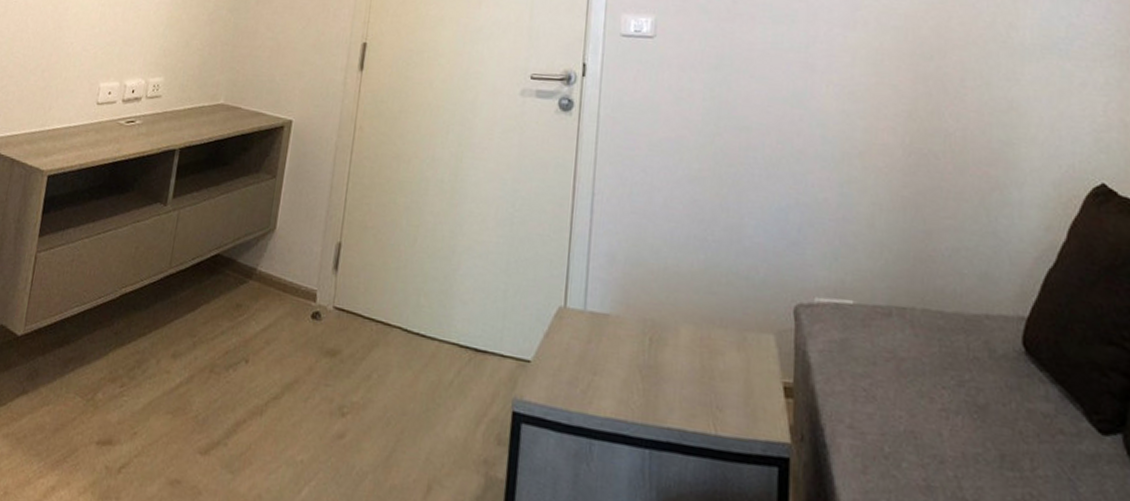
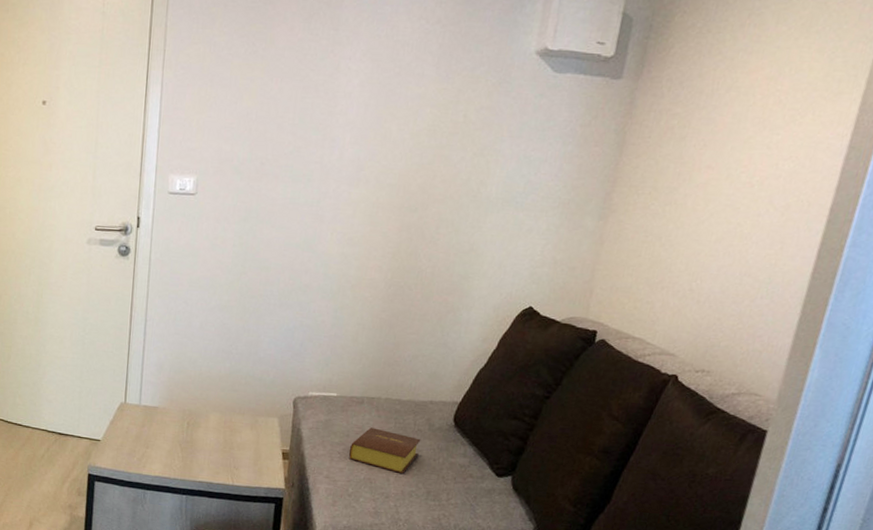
bible: none [878,352,980,425] -> present [348,427,421,474]

